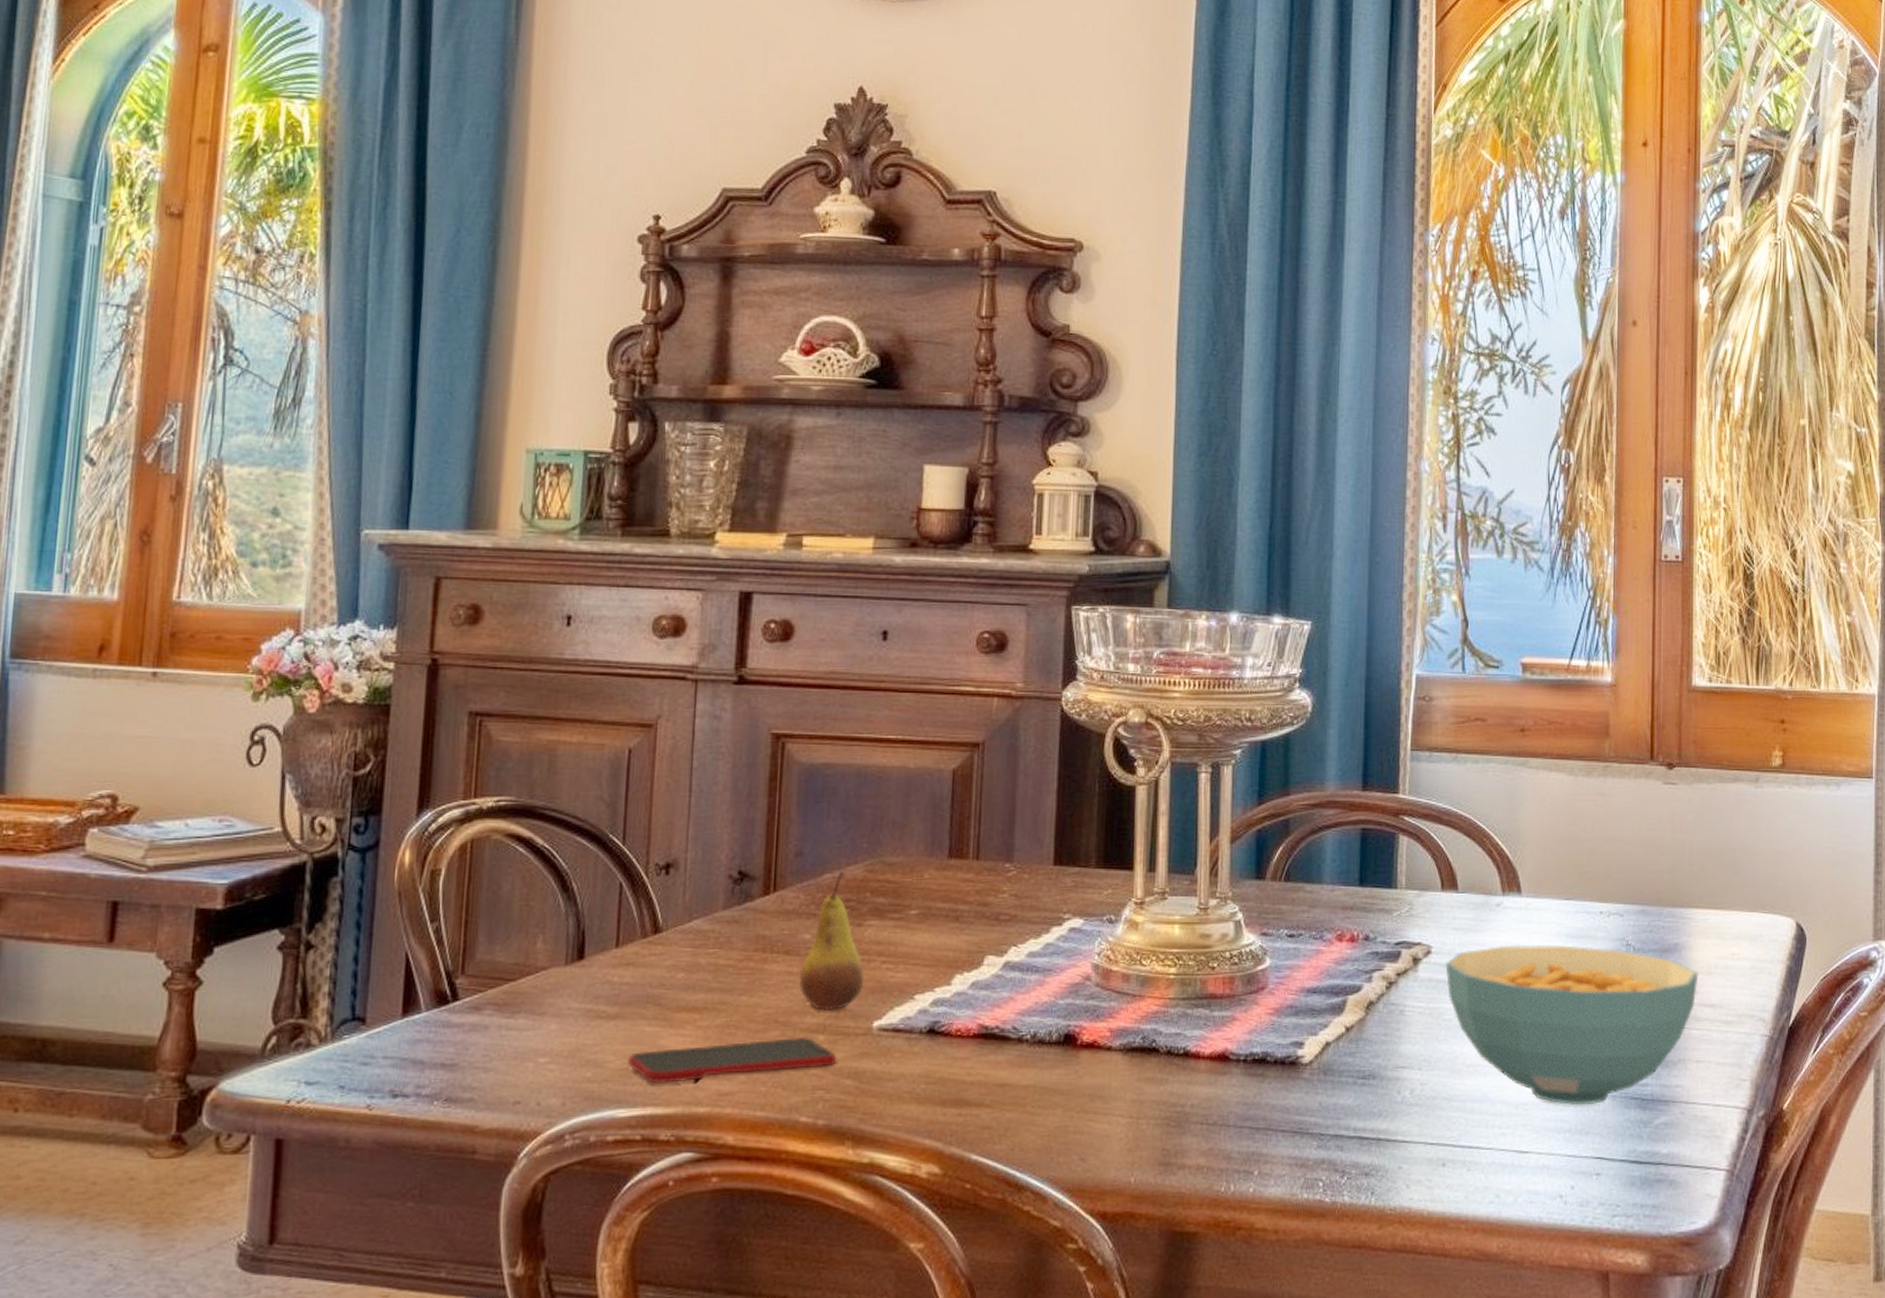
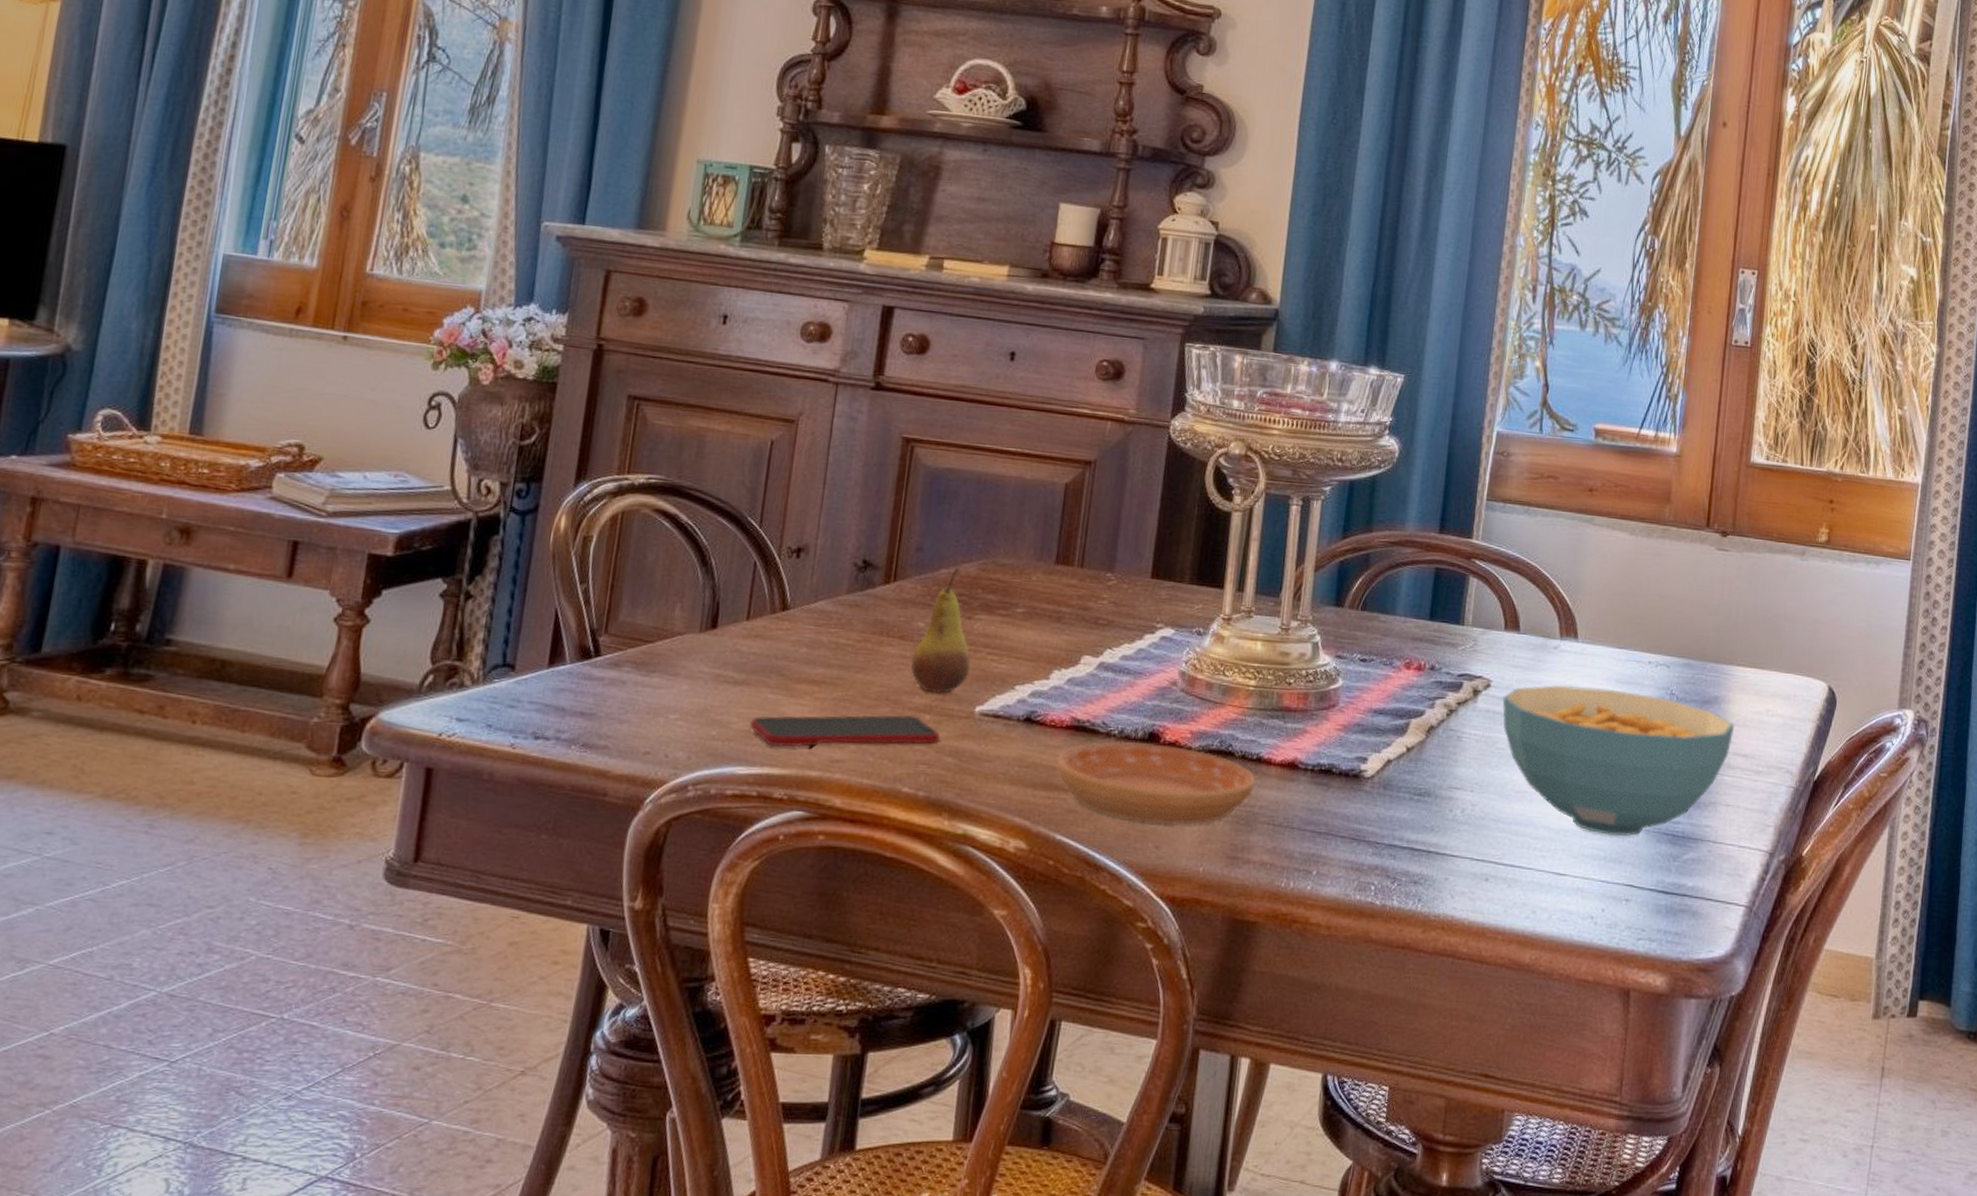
saucer: none [966,1046,1184,1134] -> present [1056,742,1255,825]

